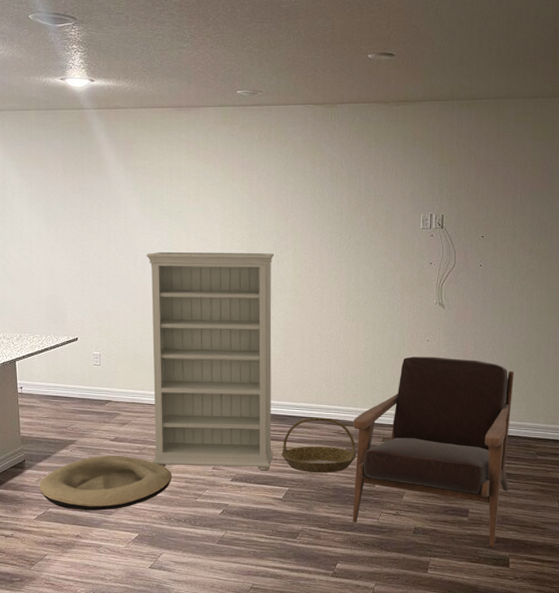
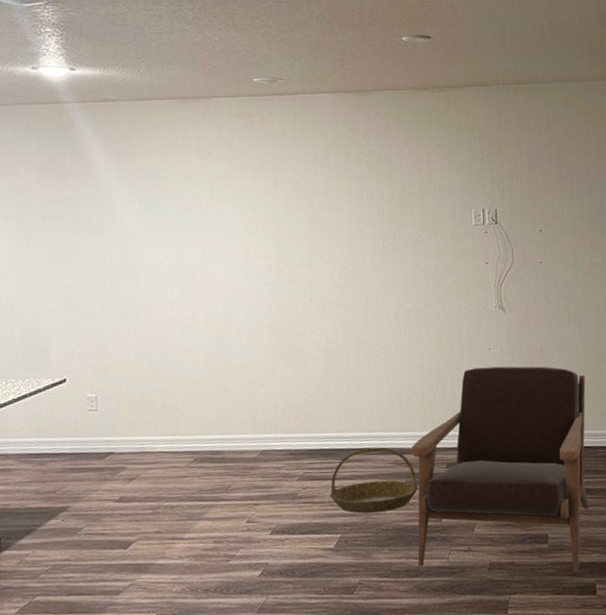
dog bed: present [39,455,172,511] -> none [20,519,196,595]
bookshelf: present [146,252,275,471] -> none [151,262,321,527]

